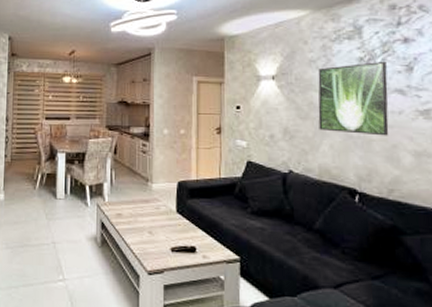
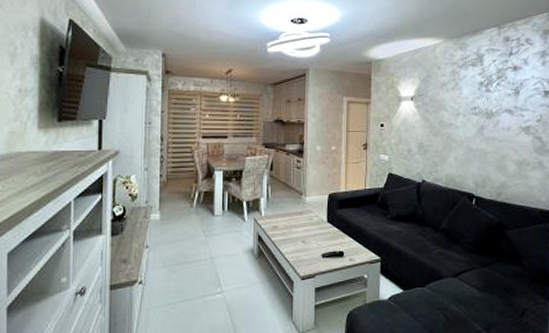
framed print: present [318,61,389,136] -> none [447,85,500,149]

